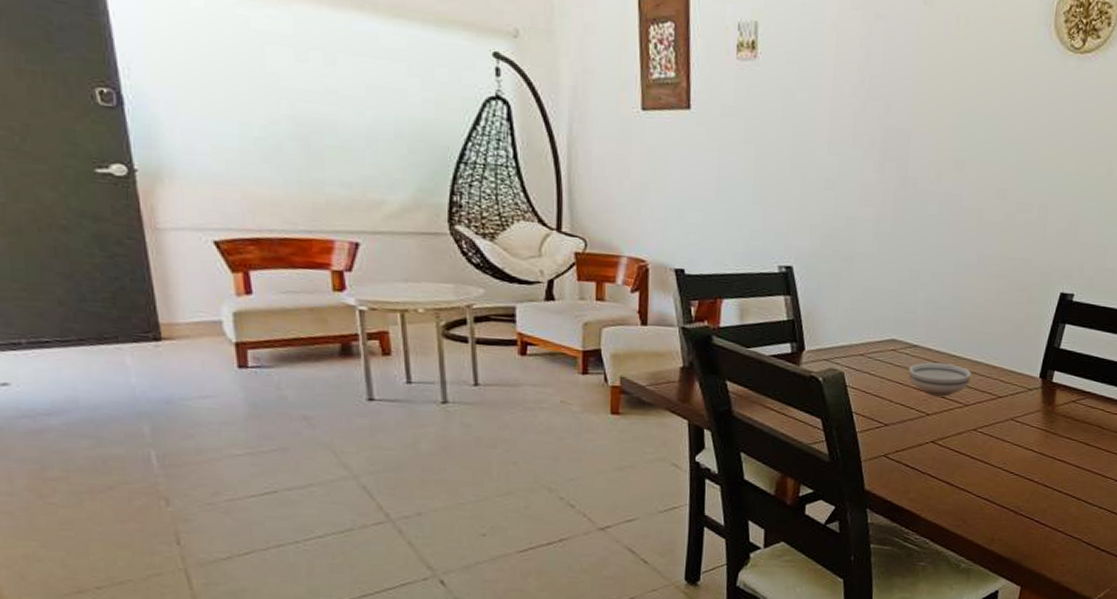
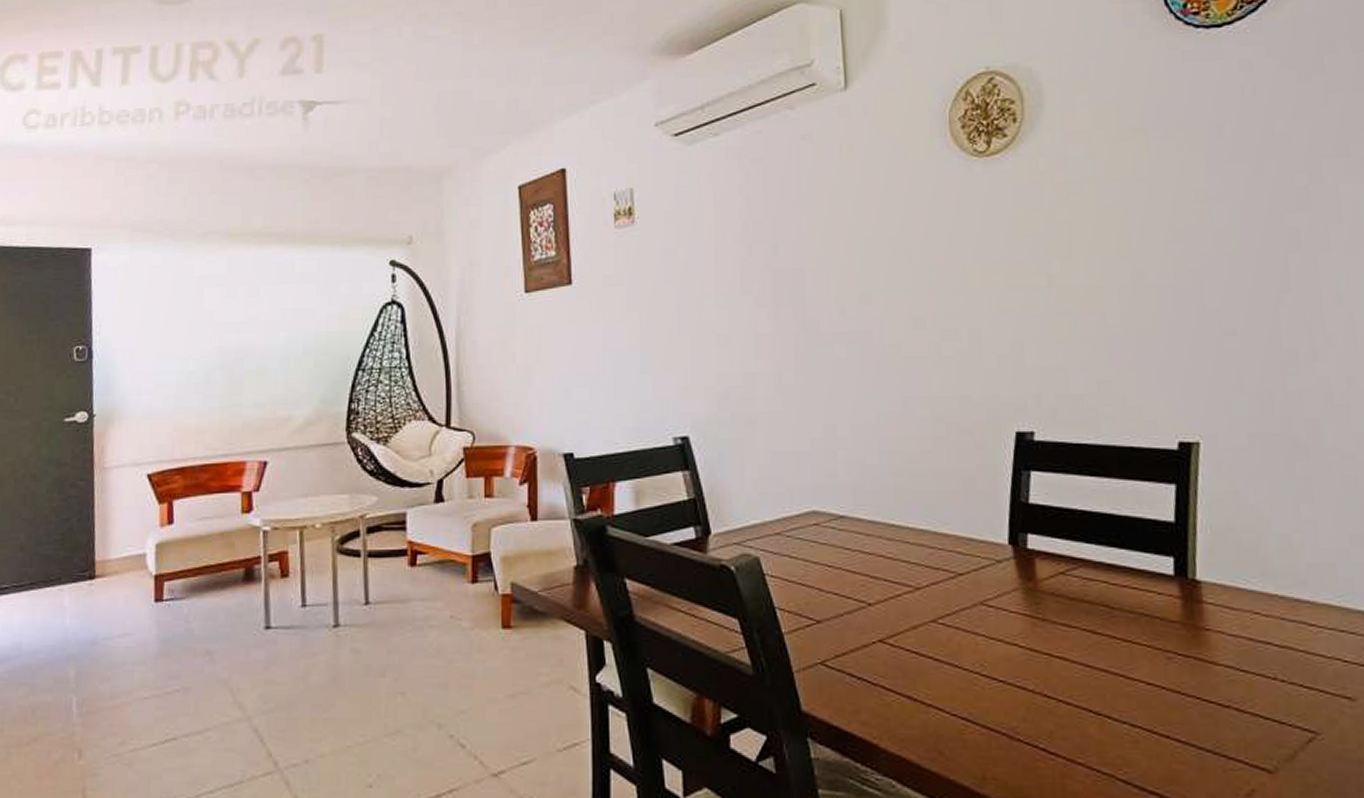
bowl: present [908,362,971,397] -> none [838,536,918,580]

